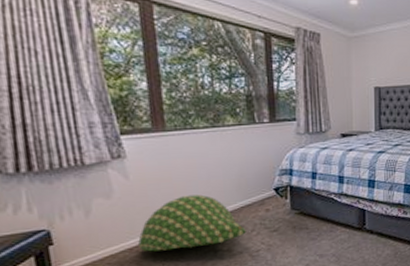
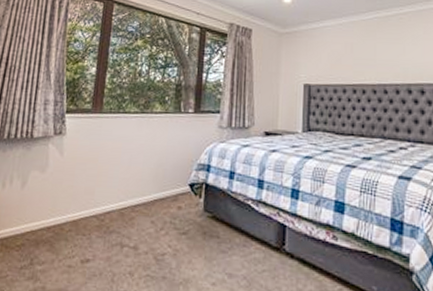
bean bag chair: present [138,194,246,252] -> none [56,179,155,238]

